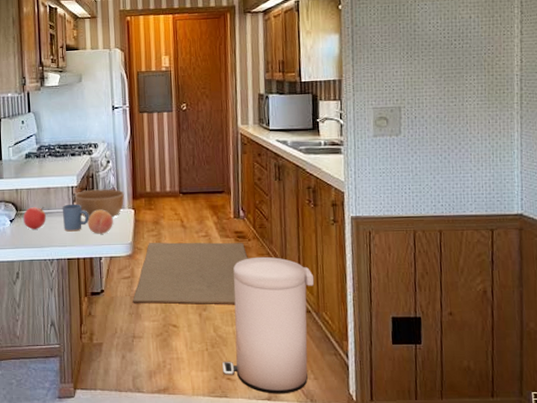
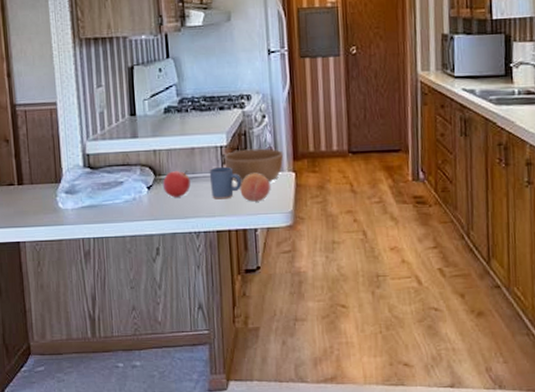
rug: present [133,242,248,305] -> none [294,209,429,281]
pedal bin: present [221,256,315,394] -> none [397,224,505,381]

